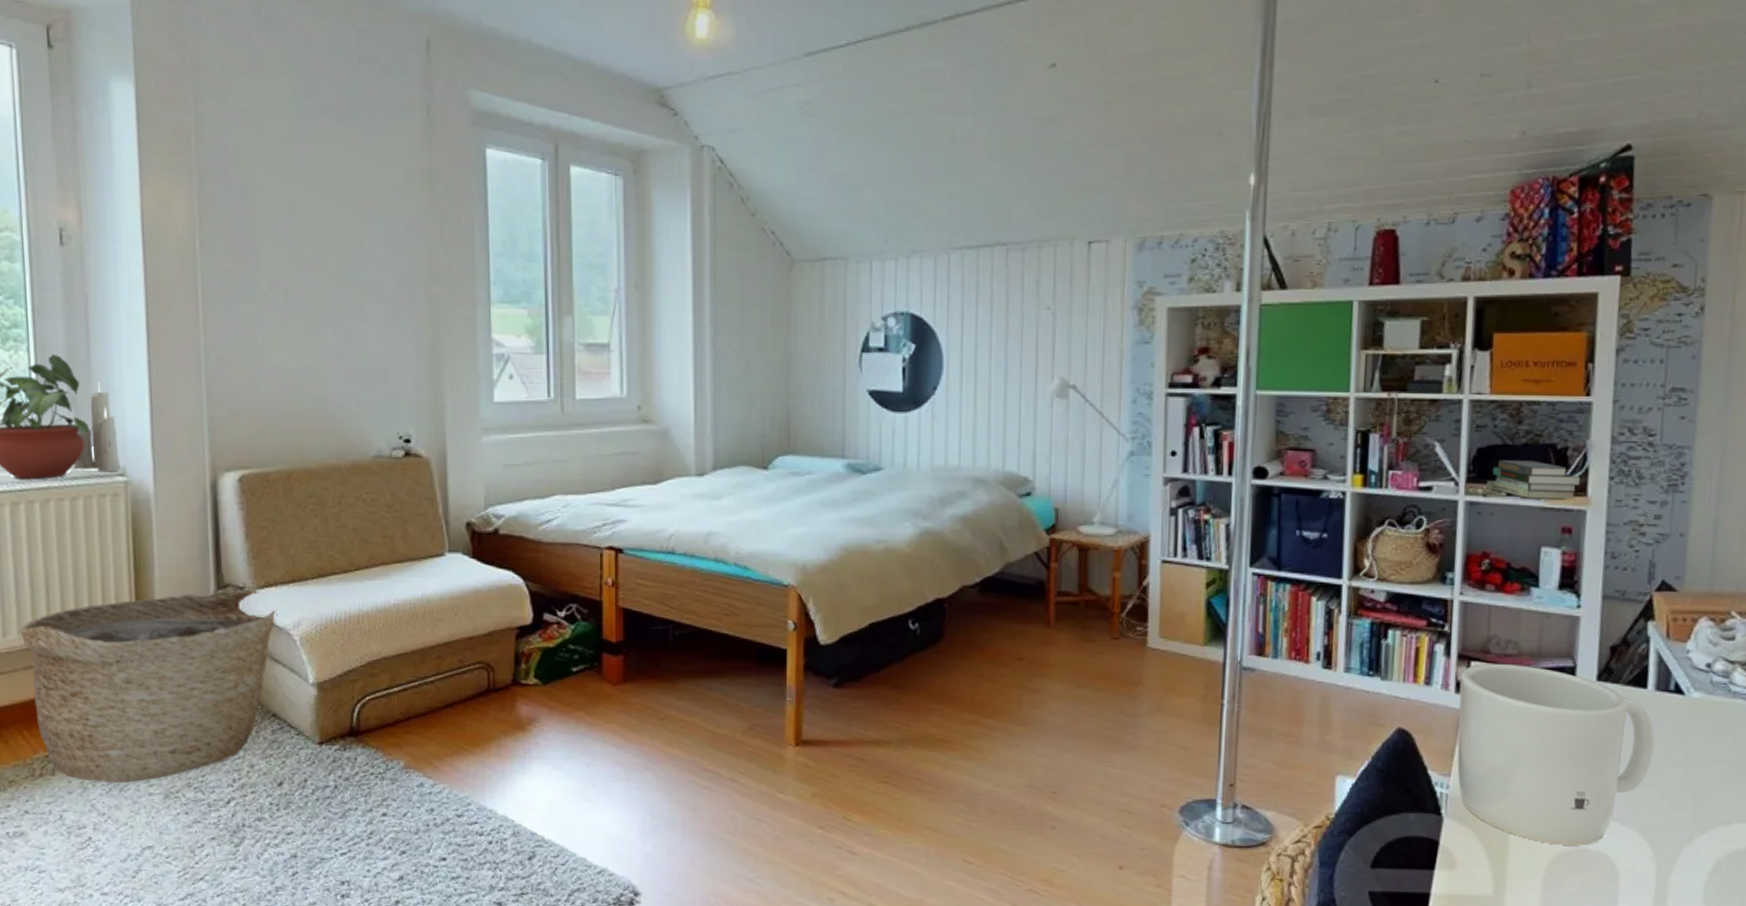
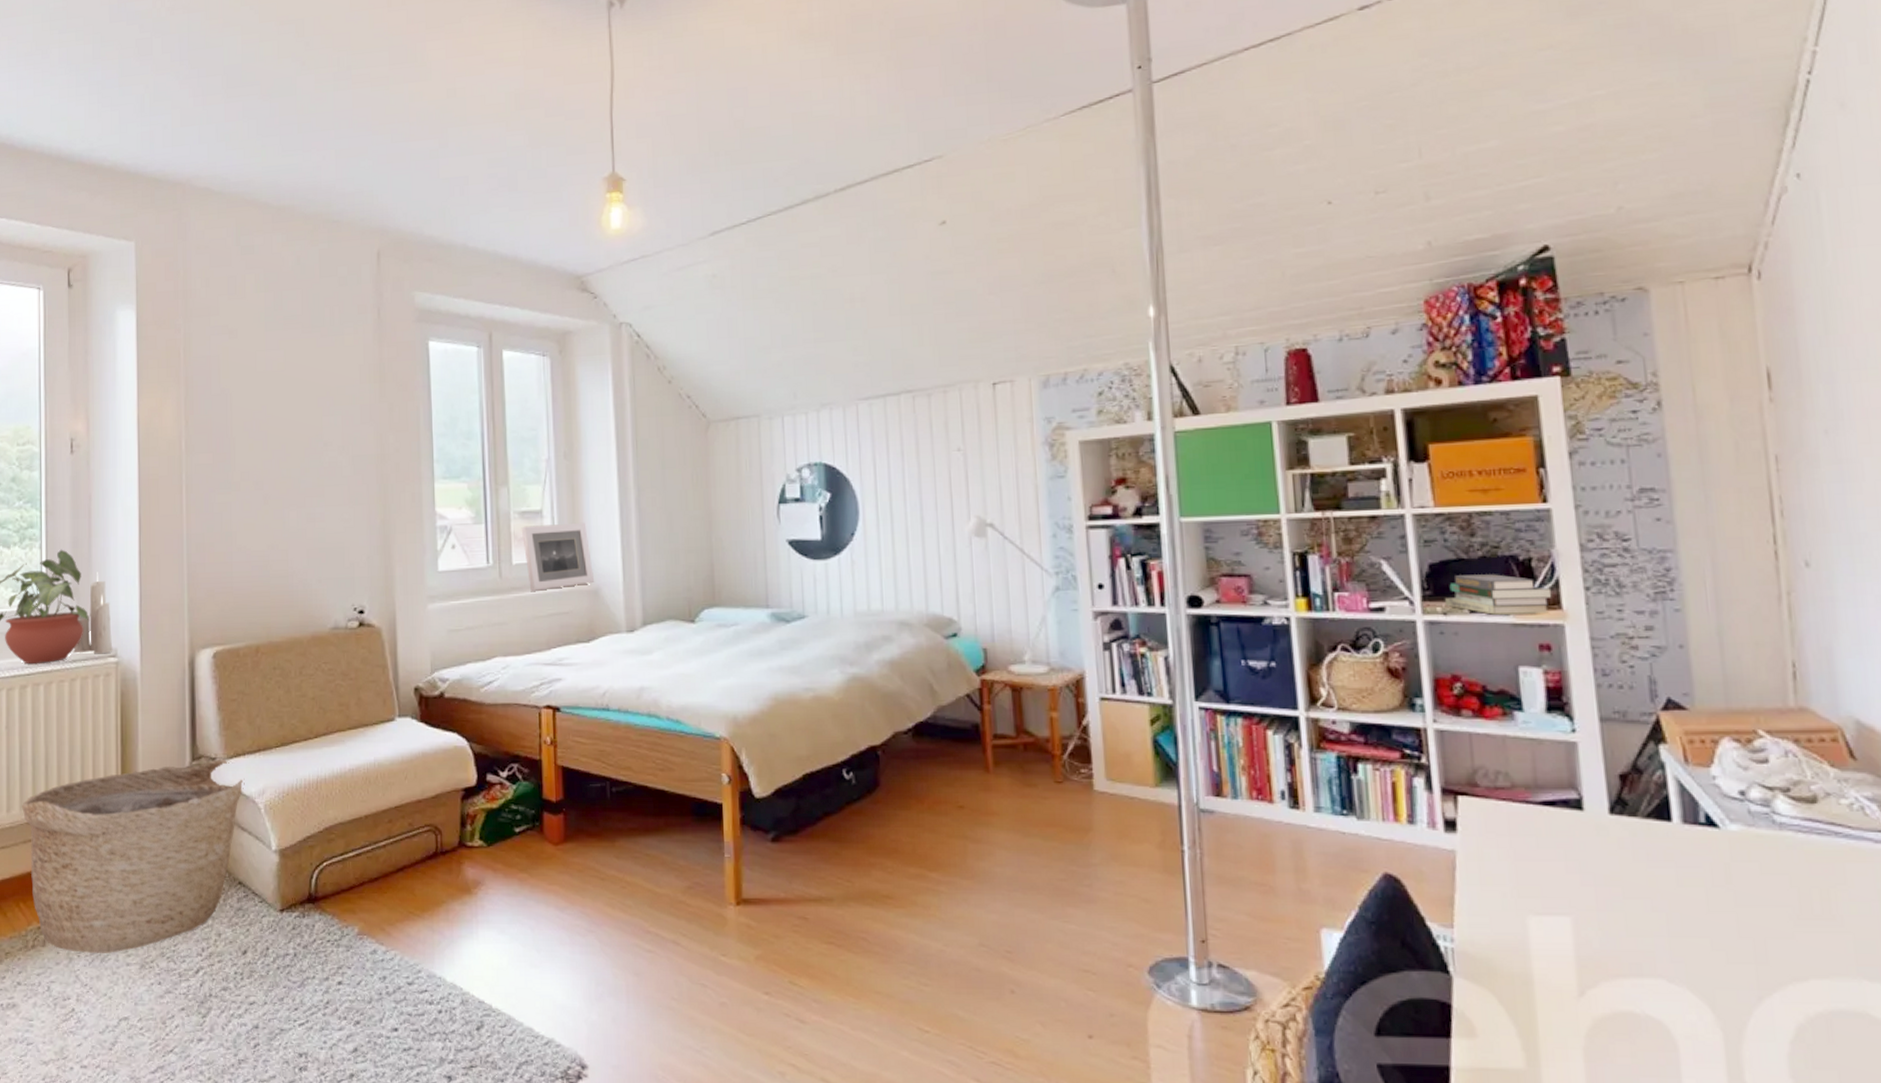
picture frame: none [586,359,663,429] -> present [521,522,594,591]
mug: present [1457,663,1655,846] -> none [1447,797,1694,1008]

